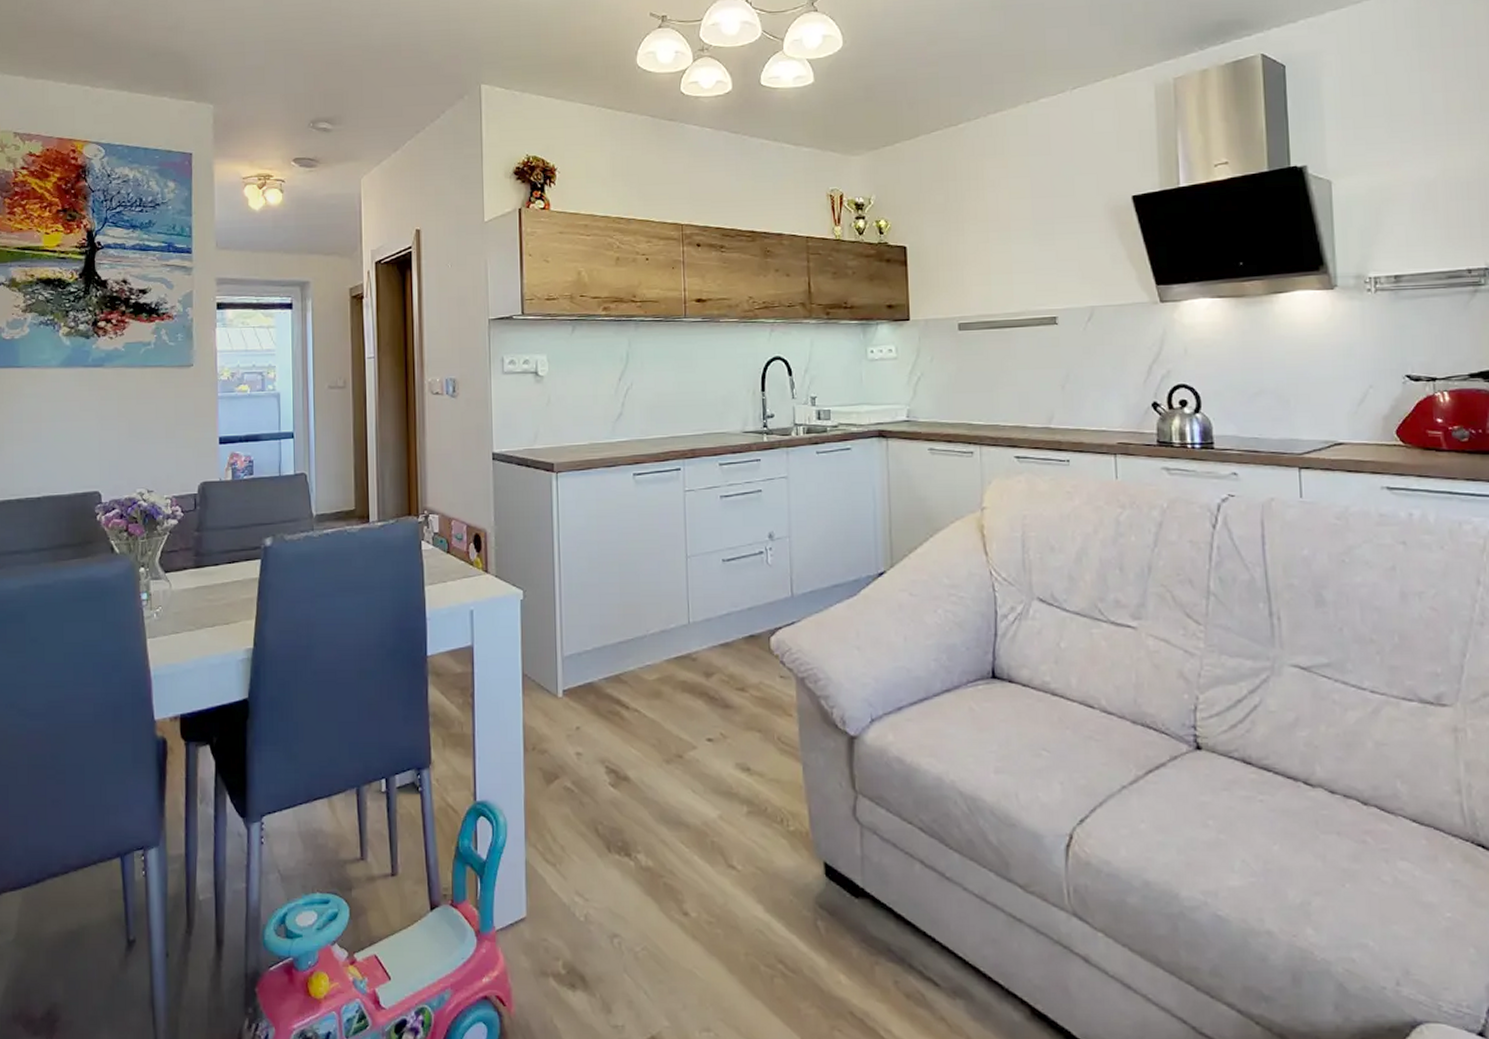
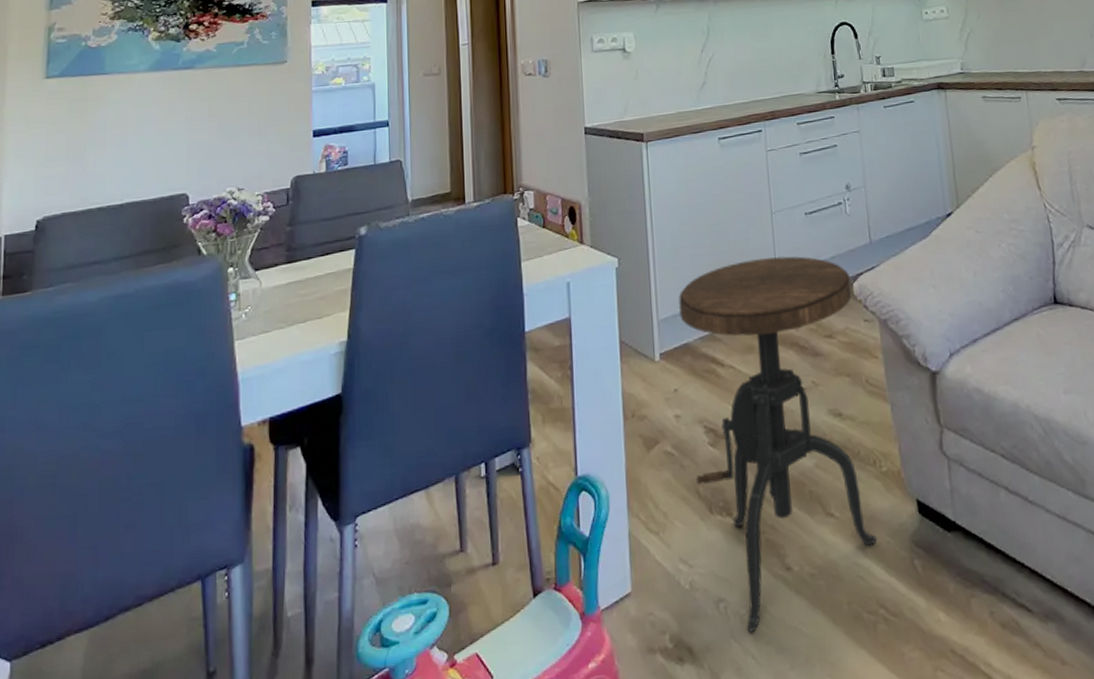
side table: none [583,602,779,969] -> present [678,256,877,632]

